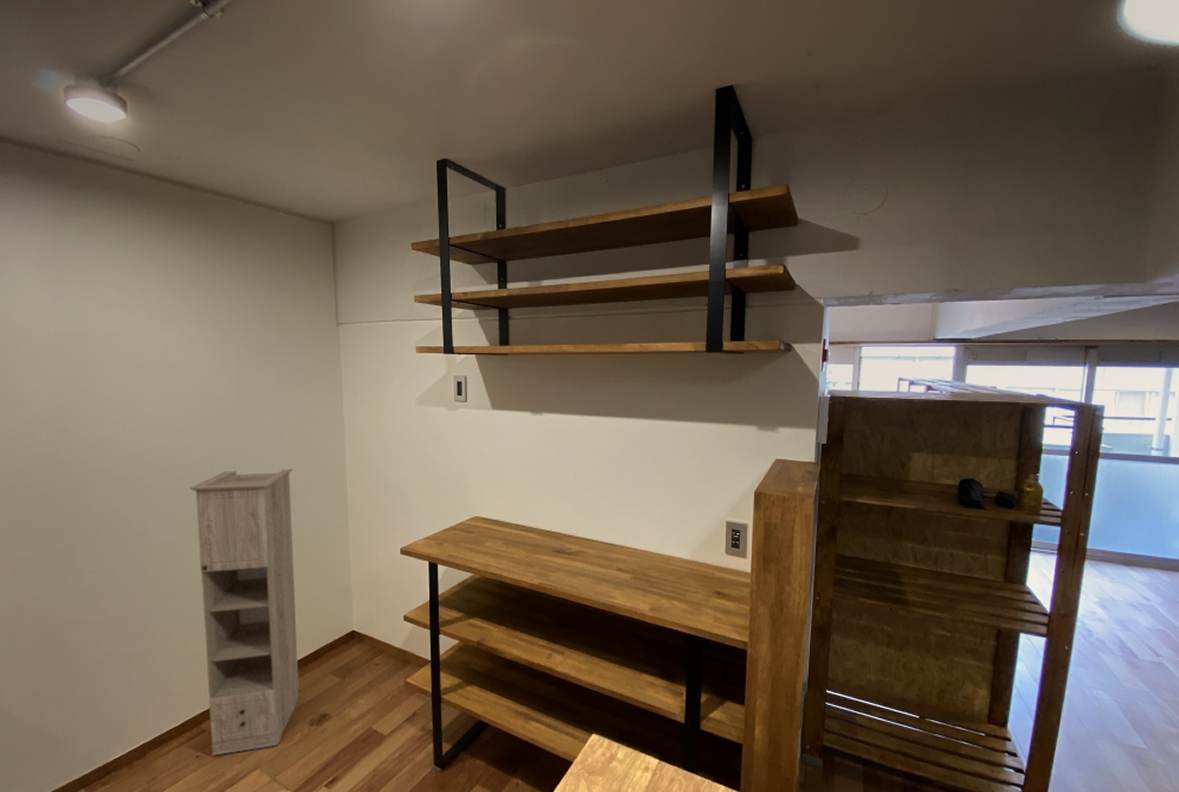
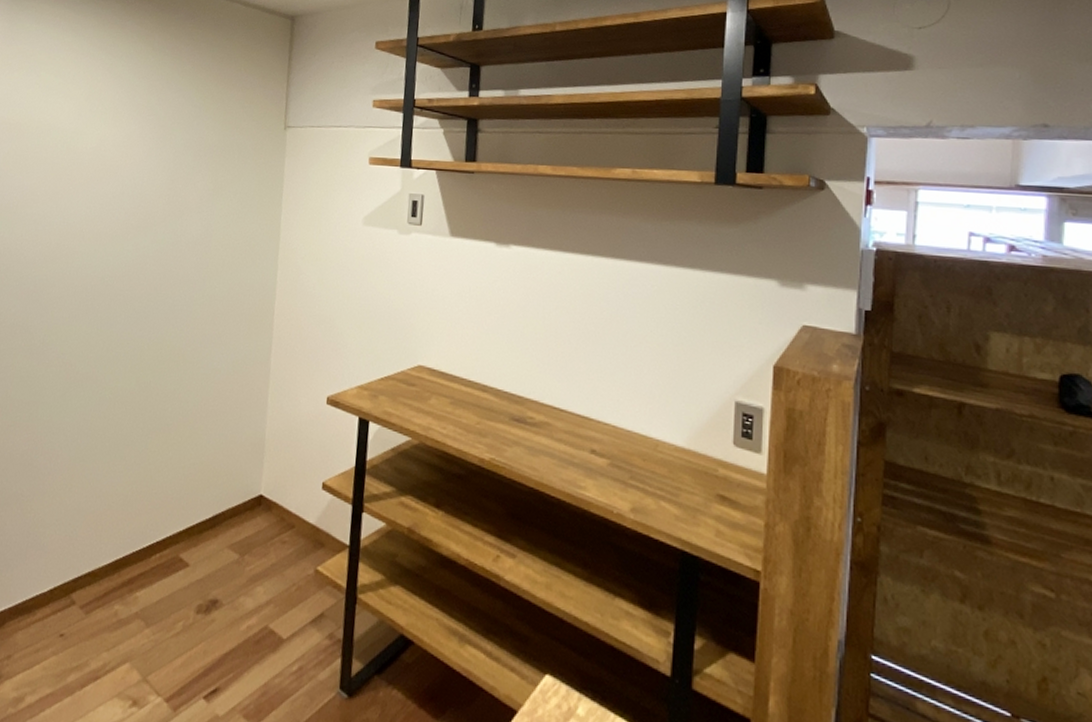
storage cabinet: present [189,469,299,756] -> none [78,285,217,638]

